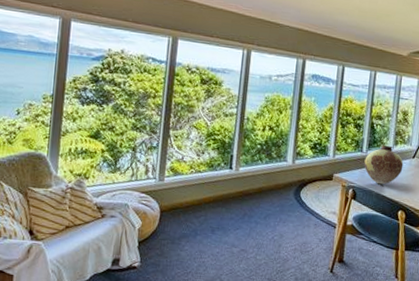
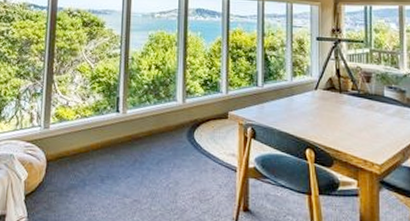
vase: present [364,144,404,185] -> none [261,77,305,121]

